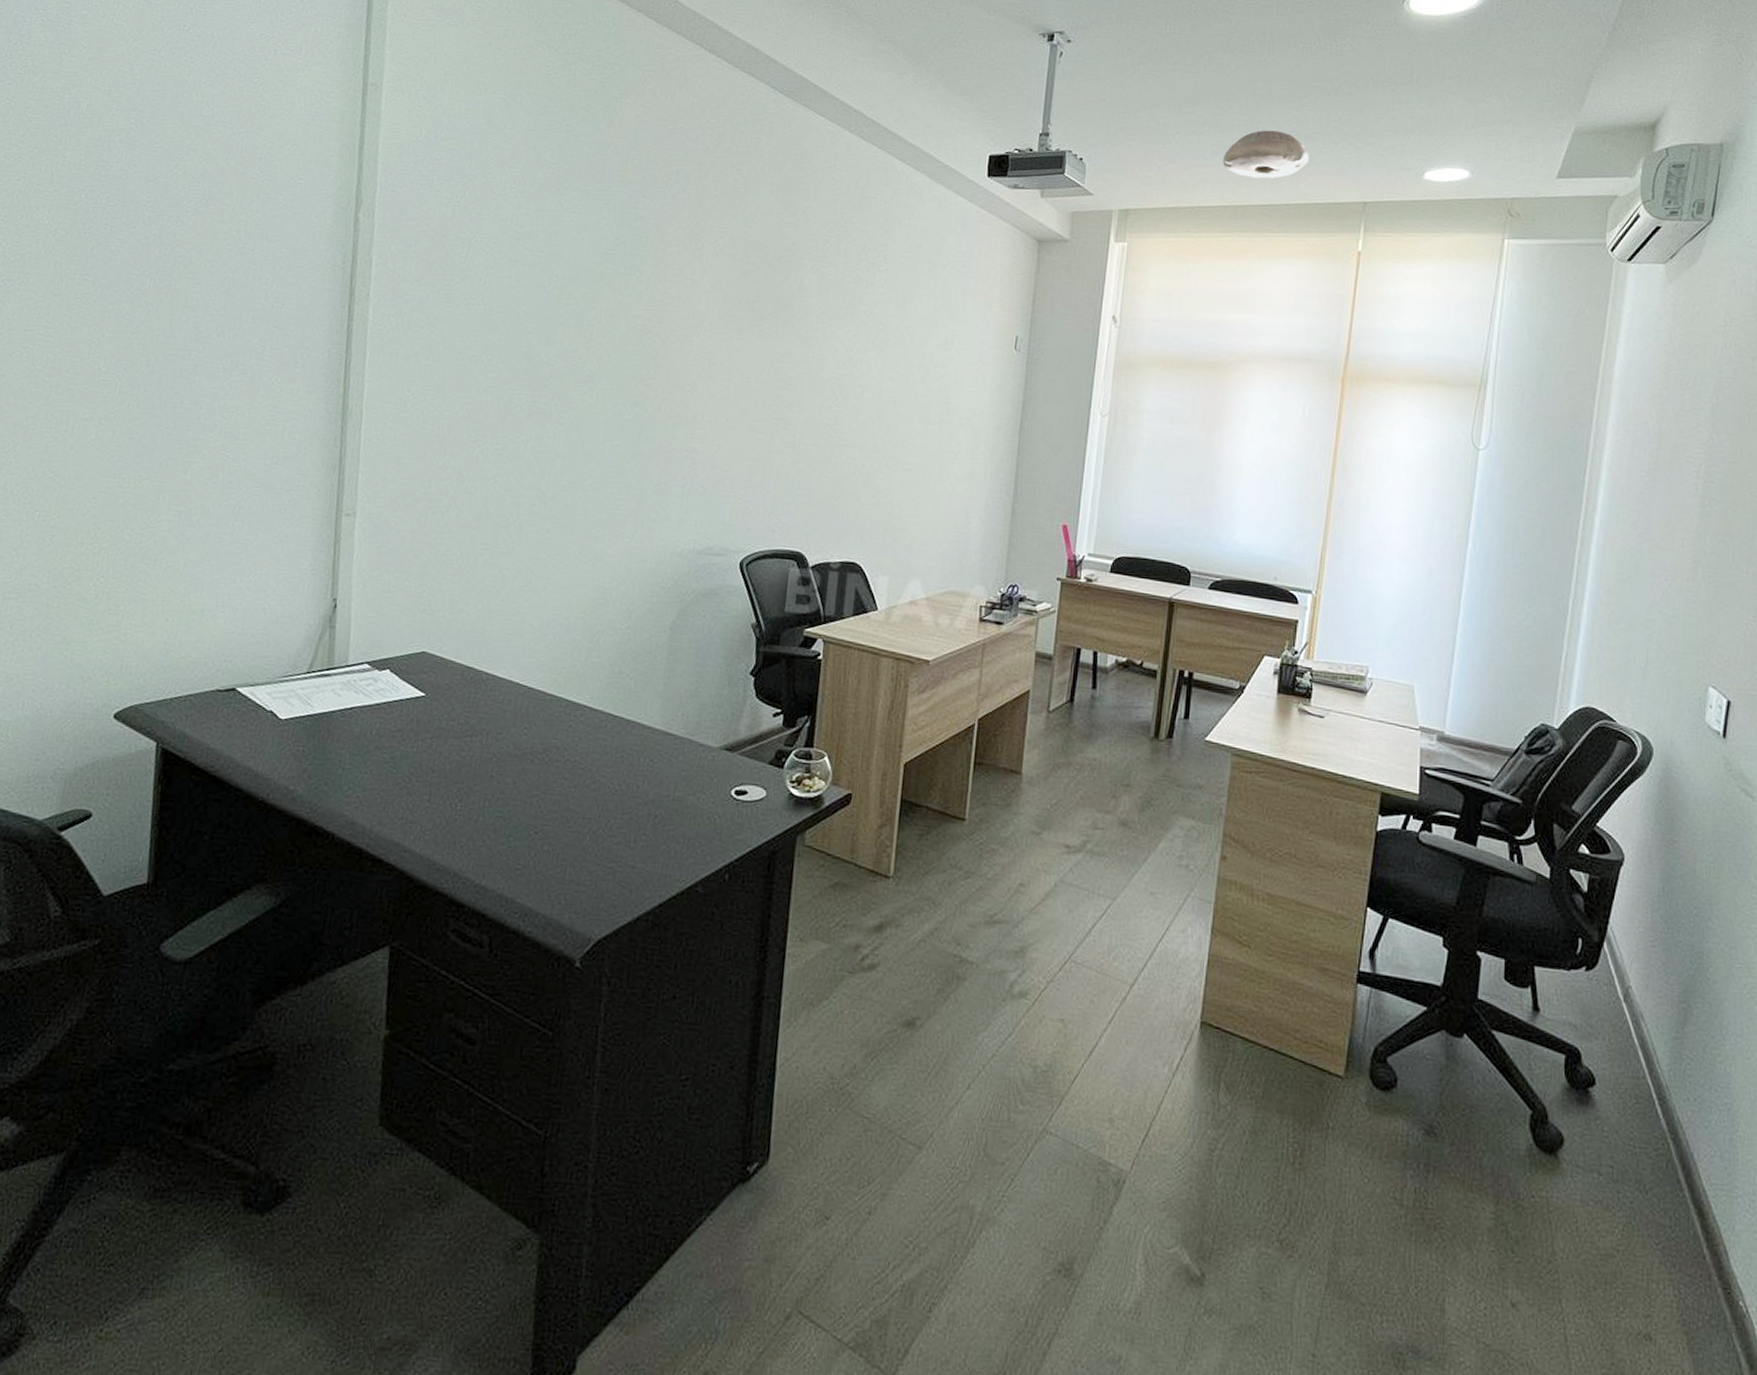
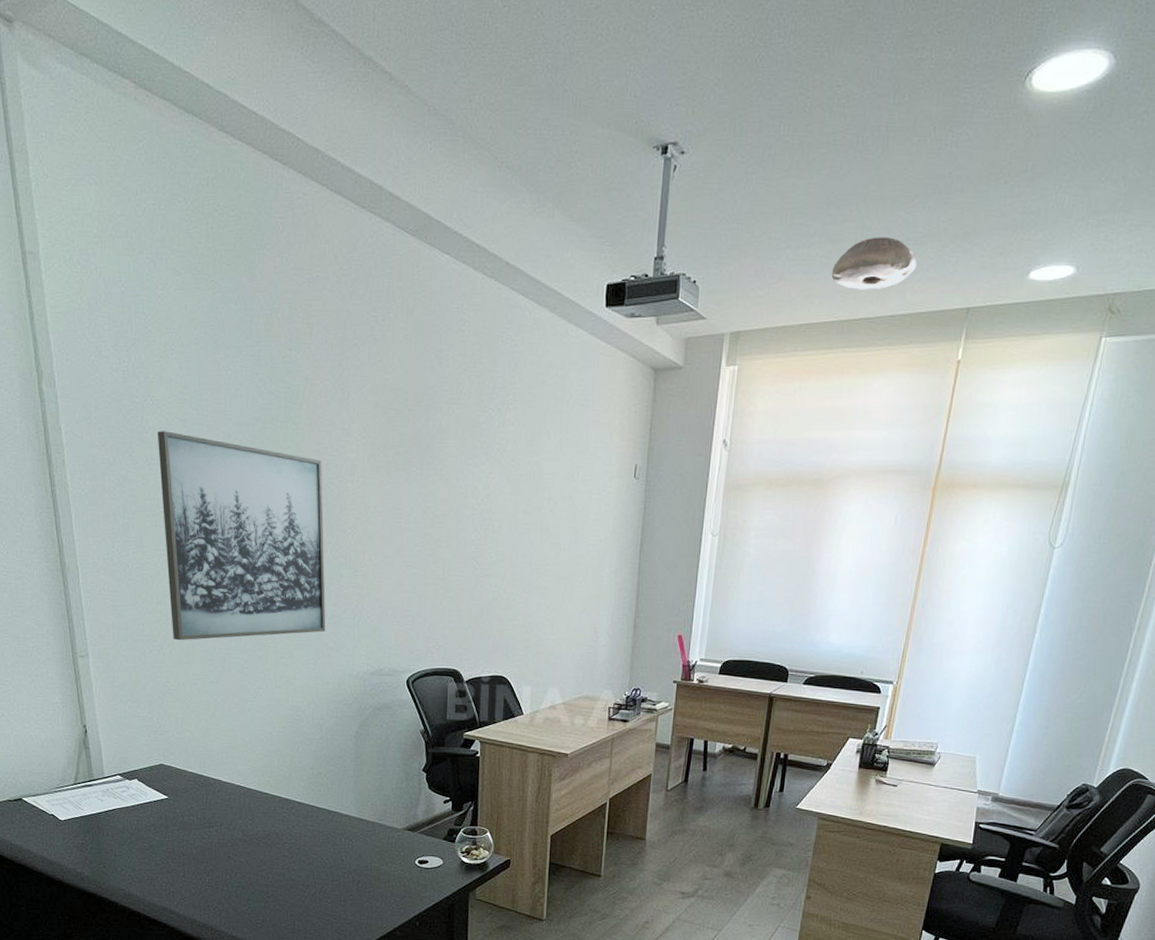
wall art: none [463,269,666,503] -> present [157,431,326,641]

